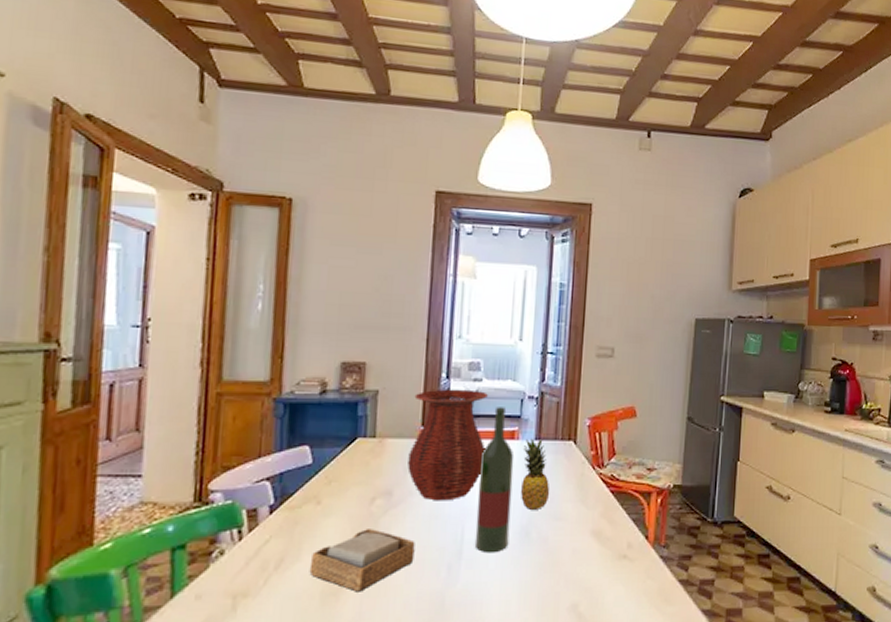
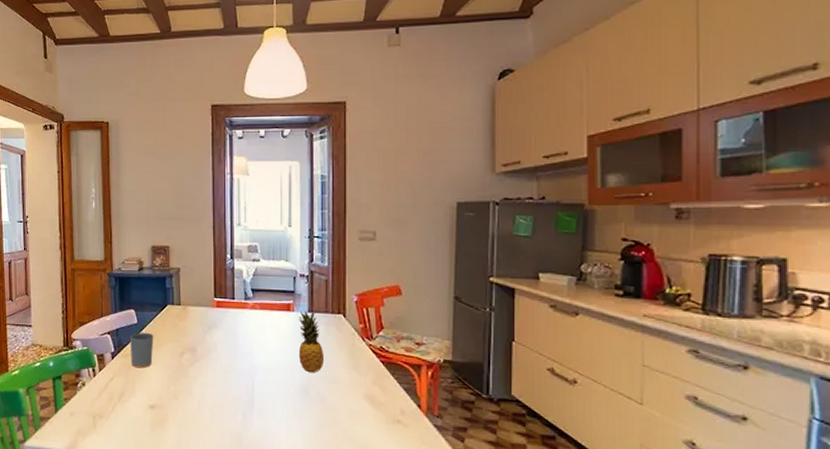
mug: none [298,474,335,523] -> present [131,332,154,368]
napkin holder: present [309,529,415,592] -> none [141,376,216,425]
vase: present [407,389,488,501] -> none [206,267,267,359]
wine bottle: present [474,407,515,553] -> none [263,283,292,406]

